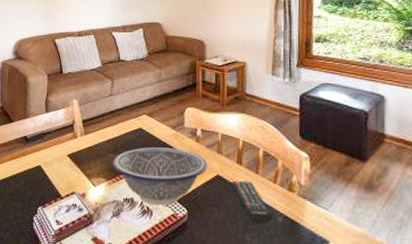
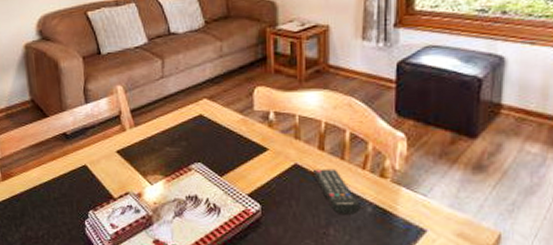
decorative bowl: present [112,147,208,206] -> none [169,136,284,202]

